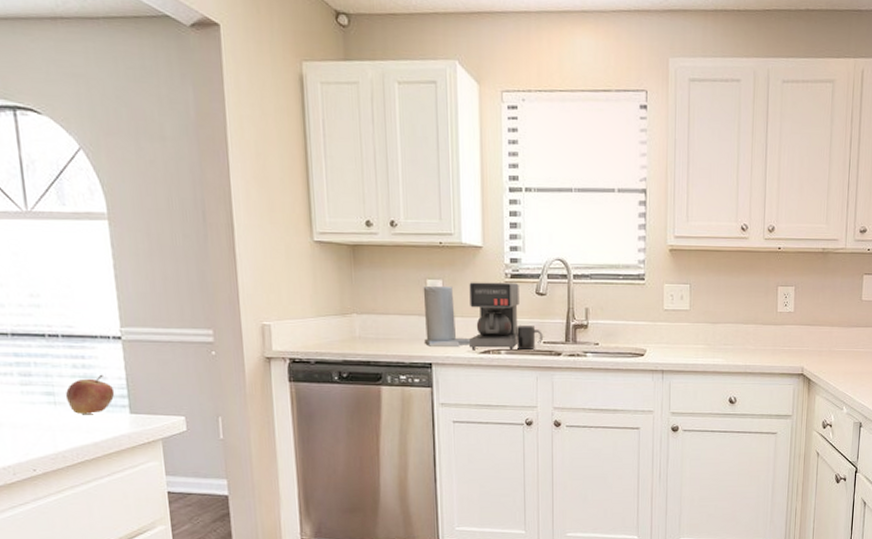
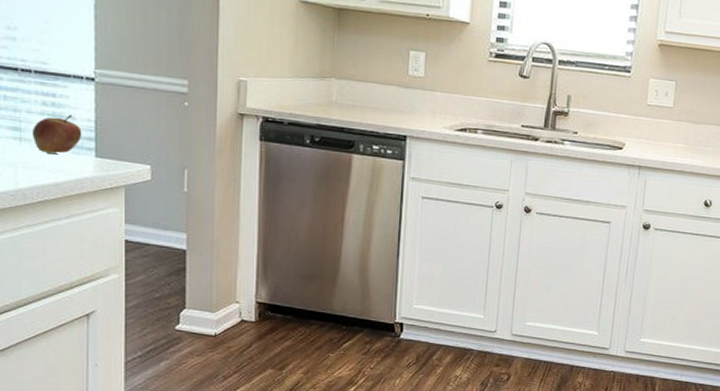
paper towel: present [423,285,471,348] -> none [401,57,448,123]
coffee maker: present [469,282,519,349] -> none [446,57,503,130]
mug: present [517,326,543,349] -> none [495,106,522,132]

